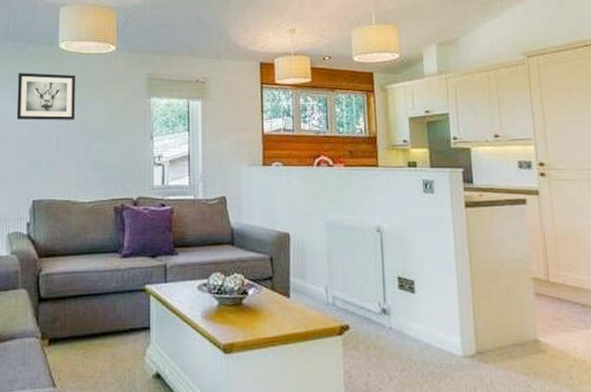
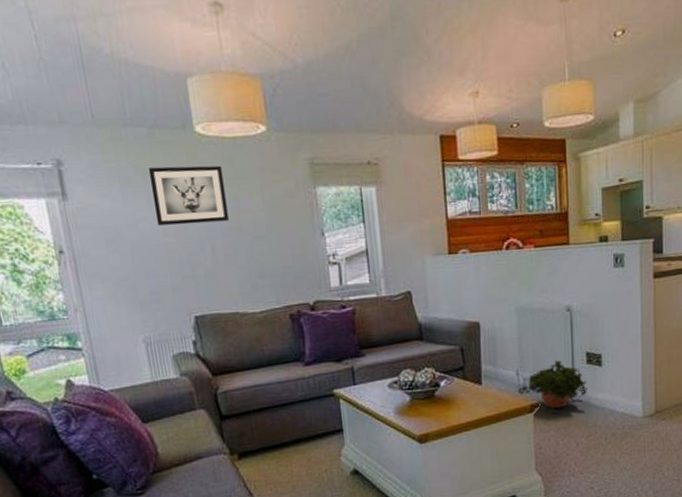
potted plant: none [325,281,401,340] -> present [516,360,588,414]

